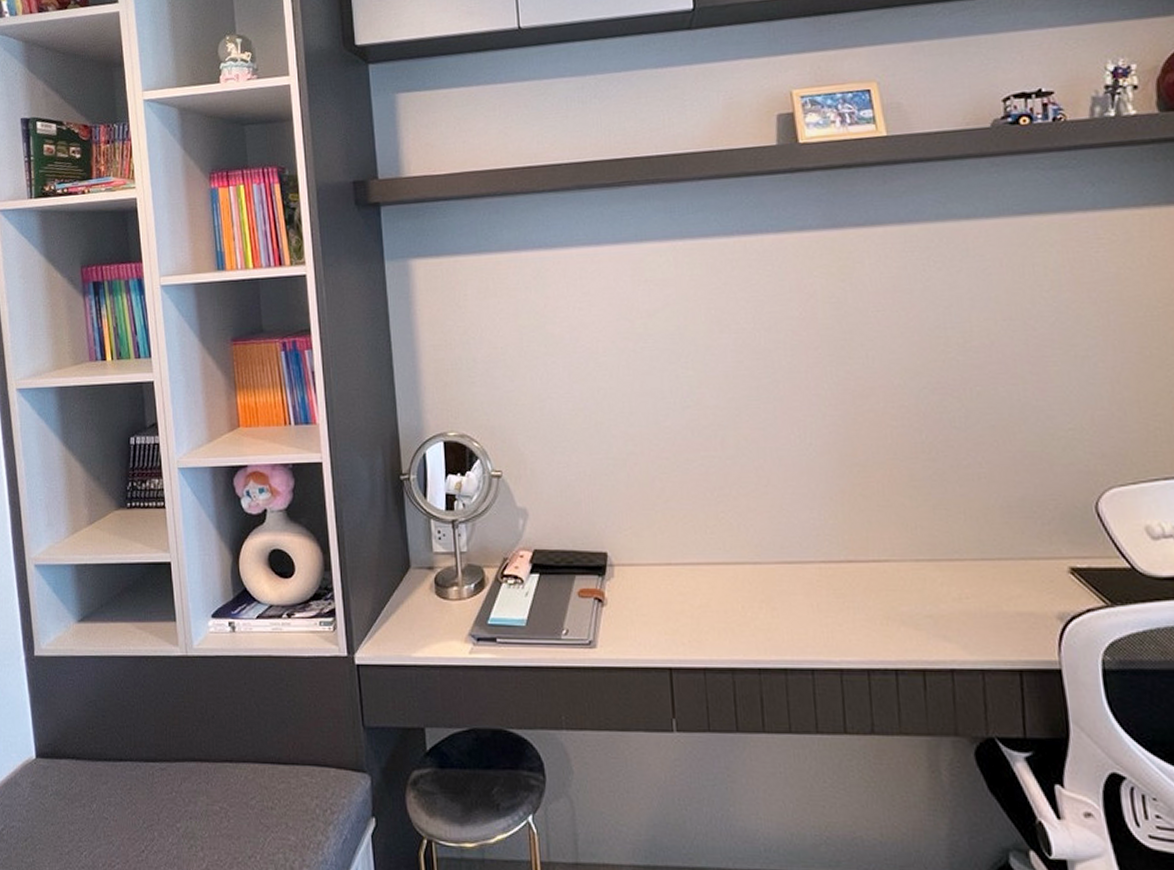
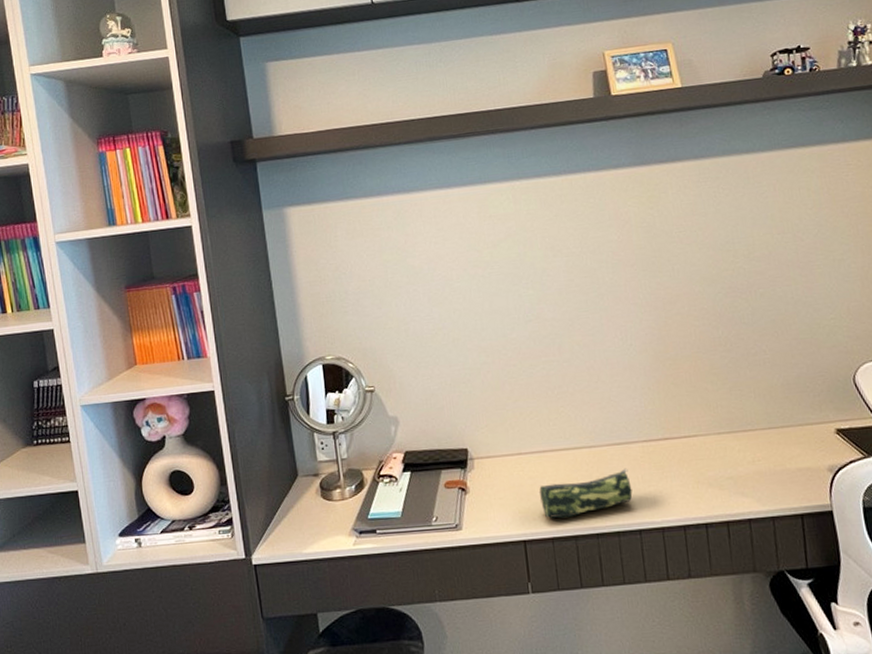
pencil case: none [691,592,805,646] -> present [539,468,633,519]

